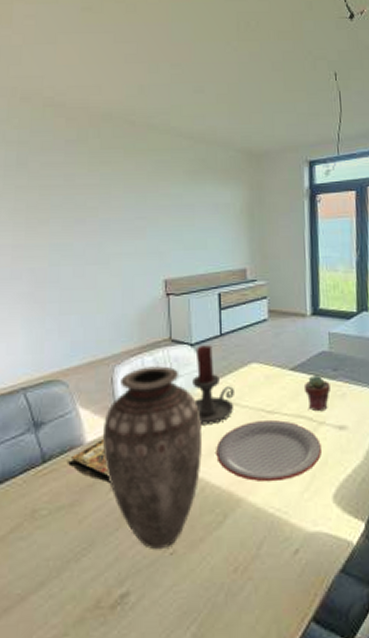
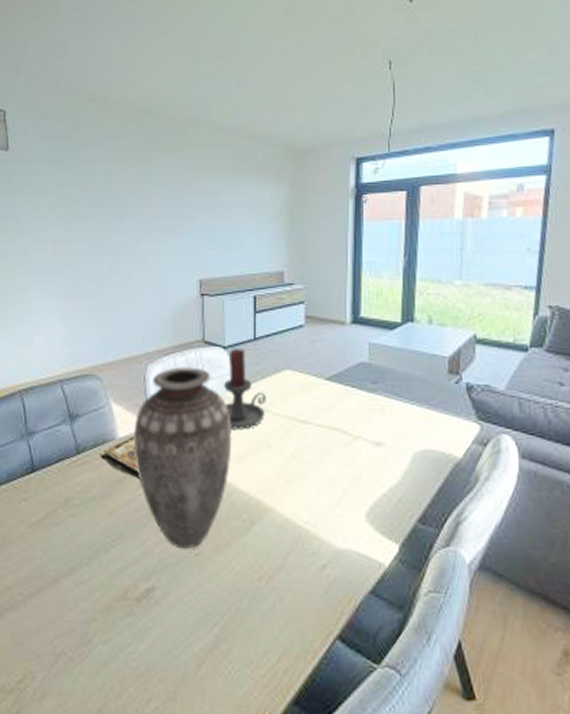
plate: present [216,419,321,482] -> none [245,429,355,494]
potted succulent: present [303,374,330,411] -> none [339,386,368,424]

